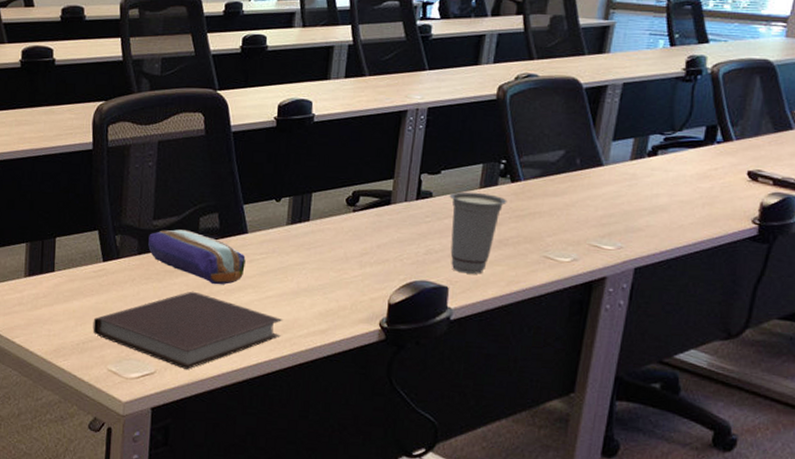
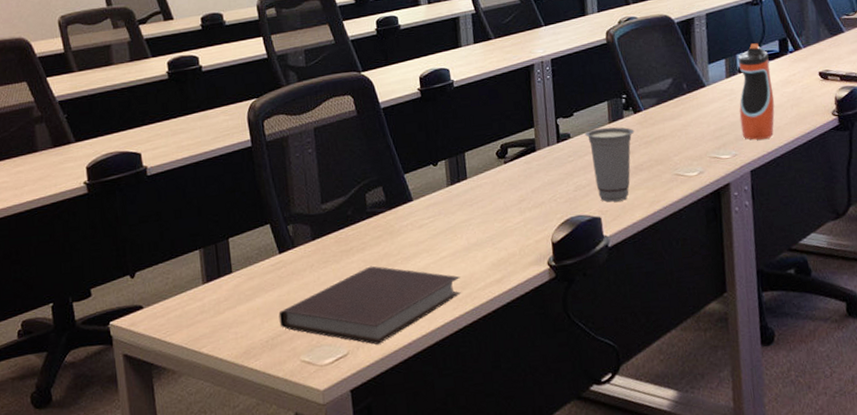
pencil case: present [148,229,246,285] -> none [320,208,416,256]
water bottle: none [634,125,689,236] -> present [738,43,775,140]

